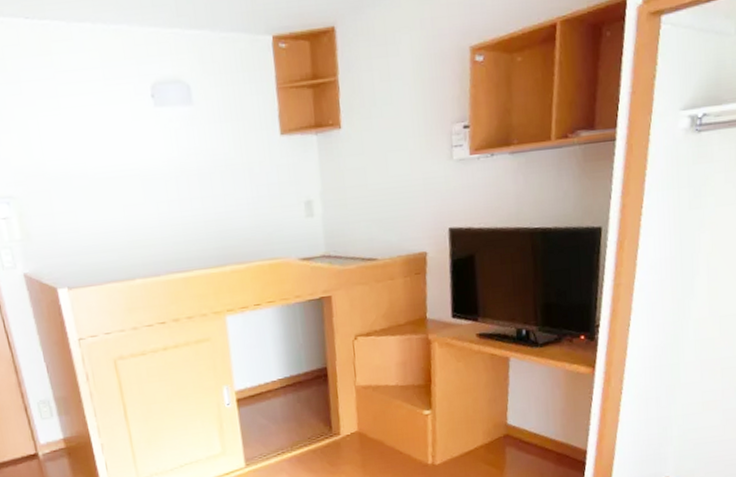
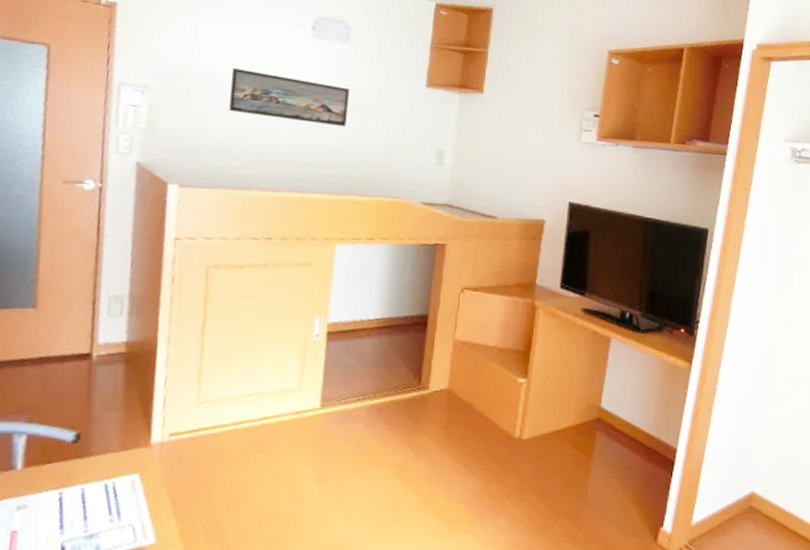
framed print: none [84,154,209,205] -> present [229,68,349,127]

